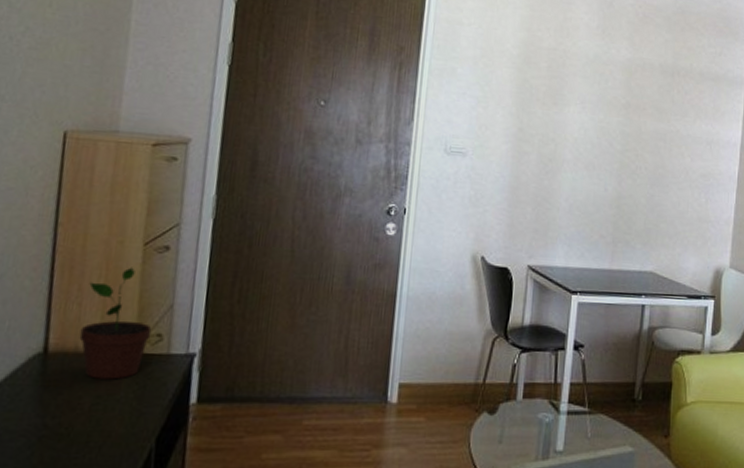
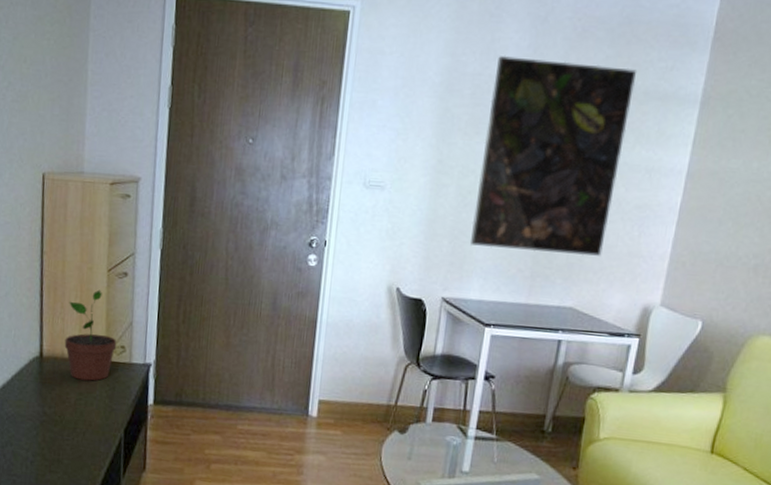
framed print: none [552,33,692,222] -> present [469,55,638,256]

